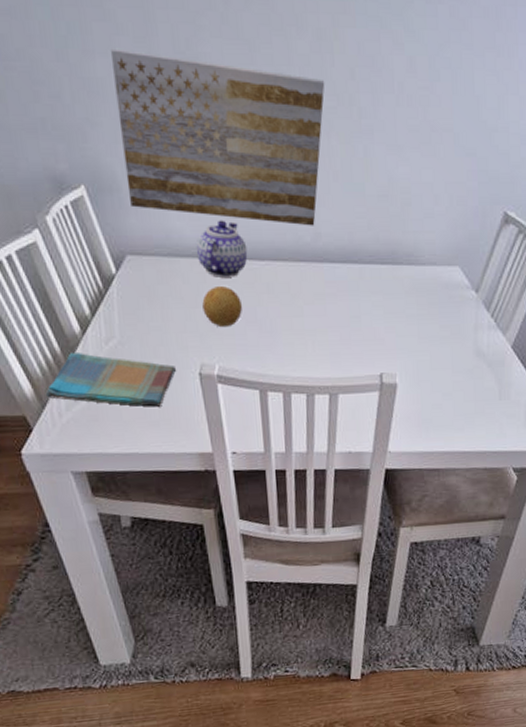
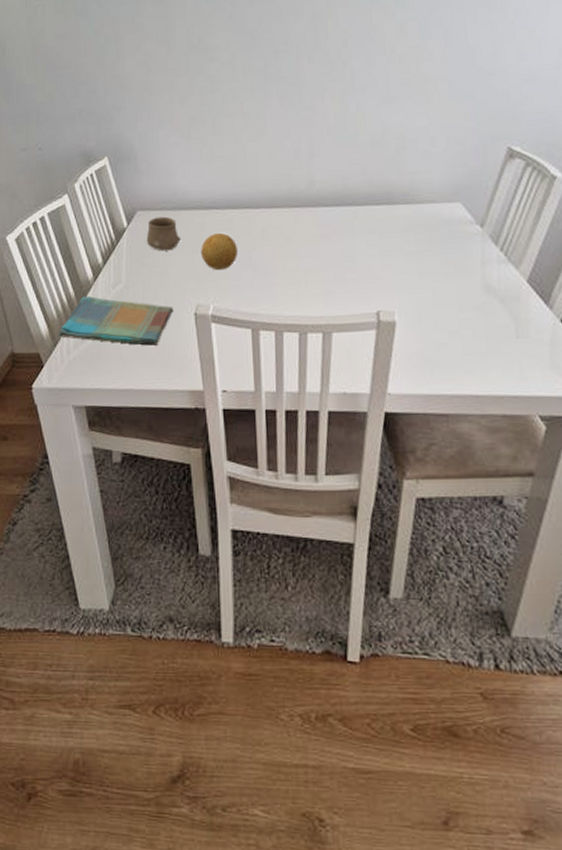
wall art: present [110,48,325,226] -> none [137,50,320,176]
cup: none [139,263,180,304] -> present [146,216,181,251]
teapot: present [196,220,248,277] -> none [198,175,245,226]

